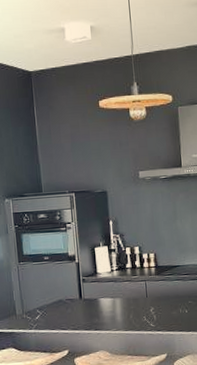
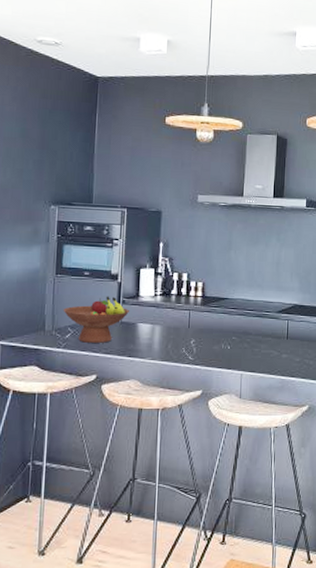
fruit bowl: none [29,276,91,322] -> present [63,296,130,343]

